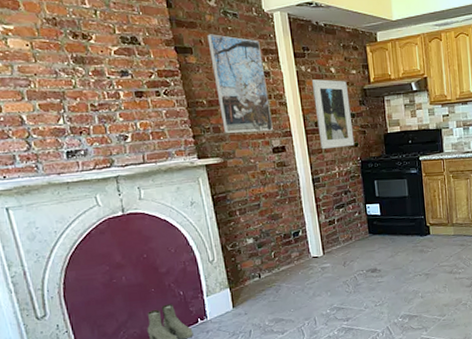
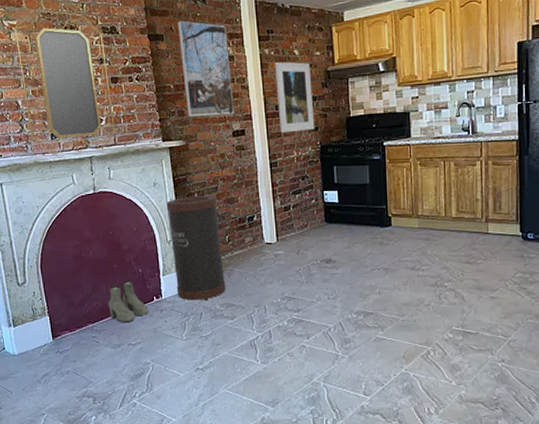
home mirror: none [11,12,145,178] -> present [14,8,116,157]
trash can: none [206,213,275,319] -> present [166,196,226,301]

